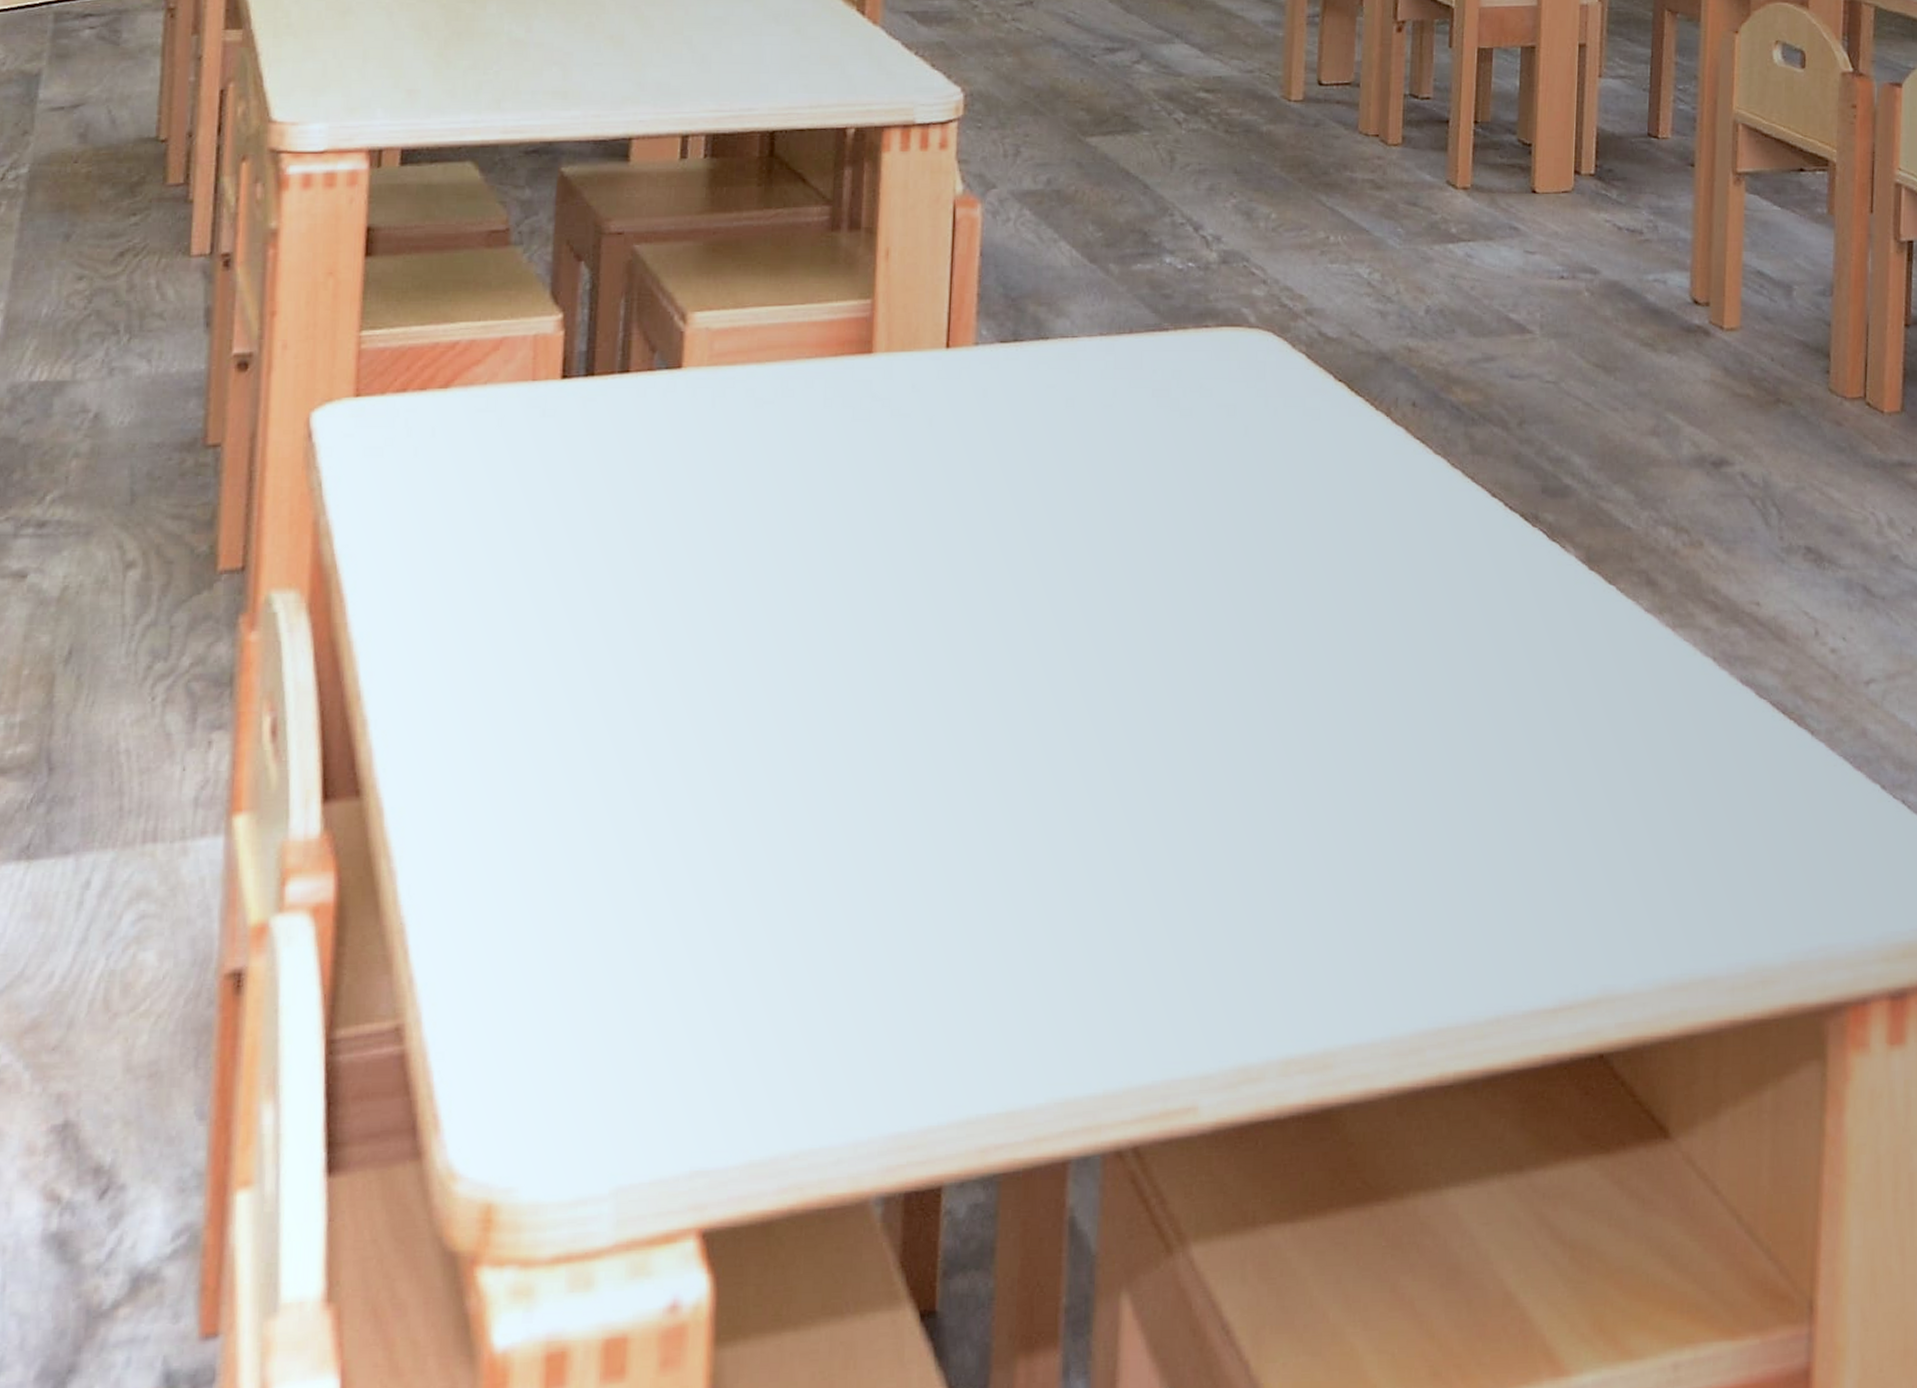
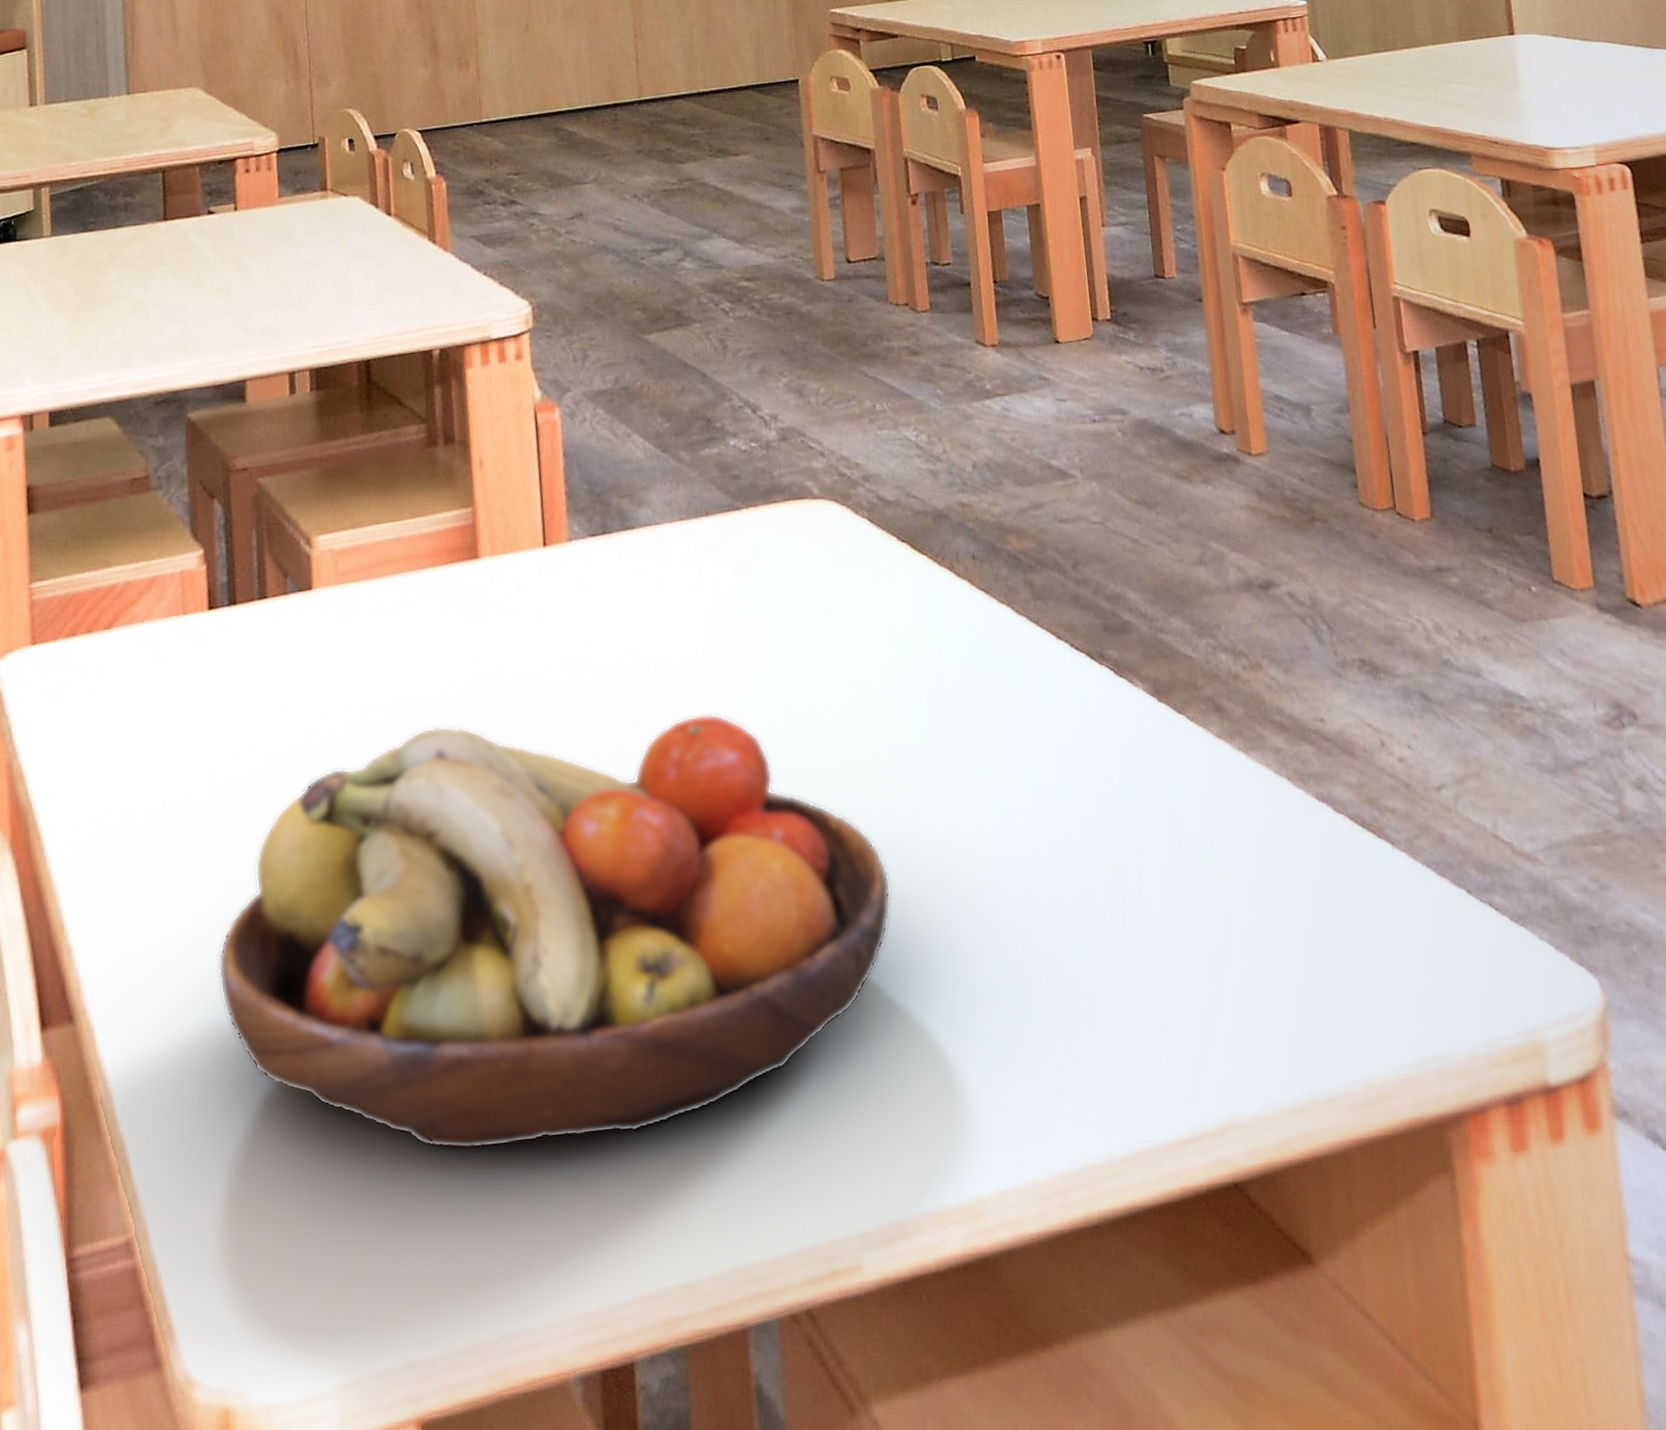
fruit bowl: none [530,525,1280,962] -> present [218,713,891,1150]

